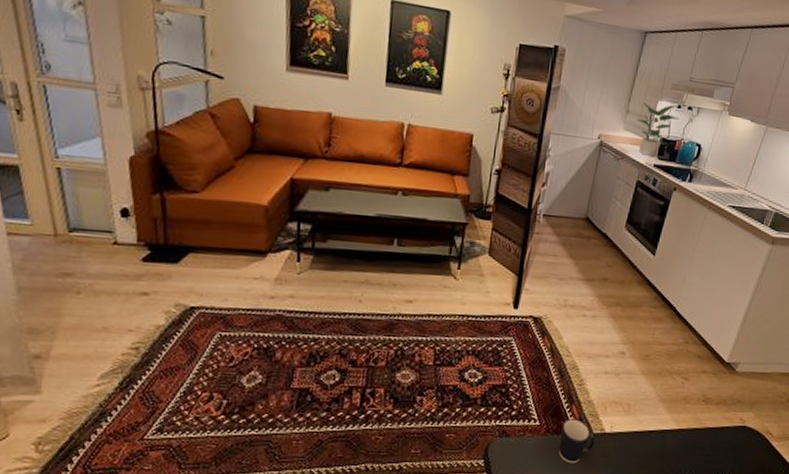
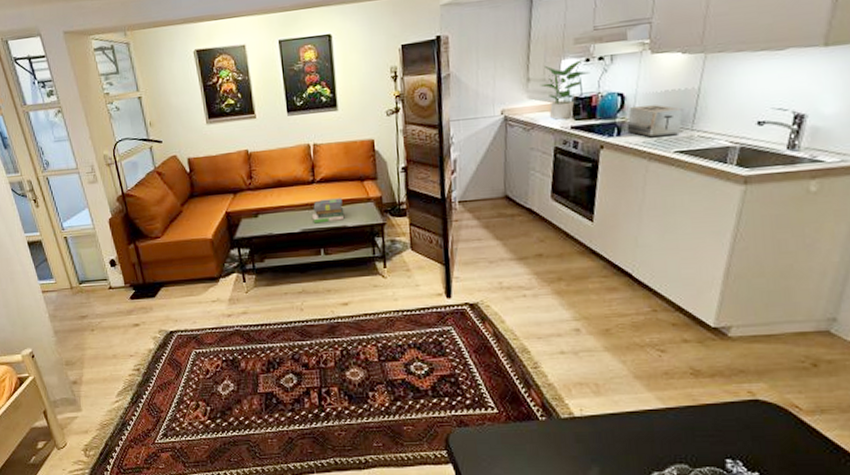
books: none [391,186,428,212] -> present [312,198,345,224]
mug: present [558,419,595,464] -> none [523,404,564,451]
toaster: none [697,159,742,192] -> present [626,105,683,138]

